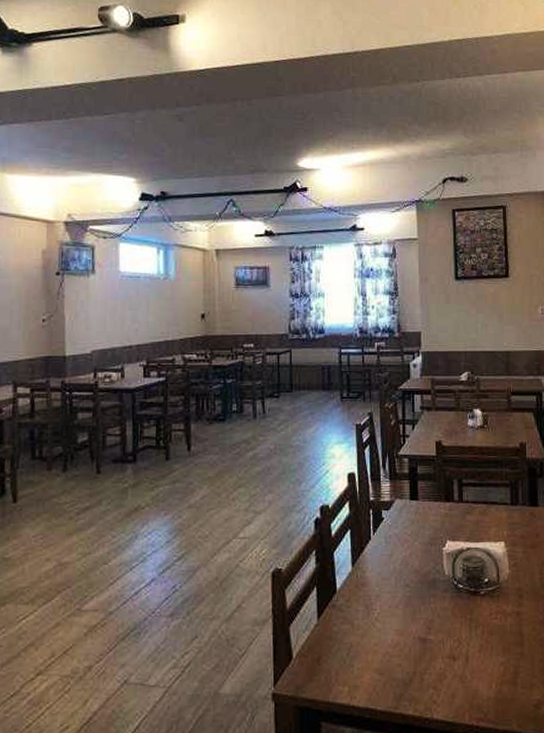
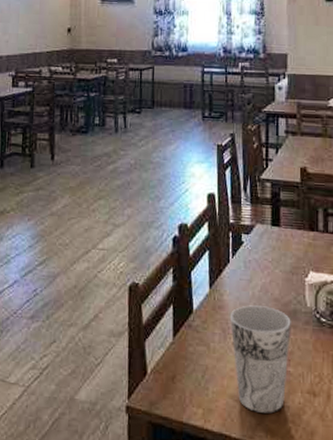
cup: none [372,578,431,683] -> present [229,305,291,414]

